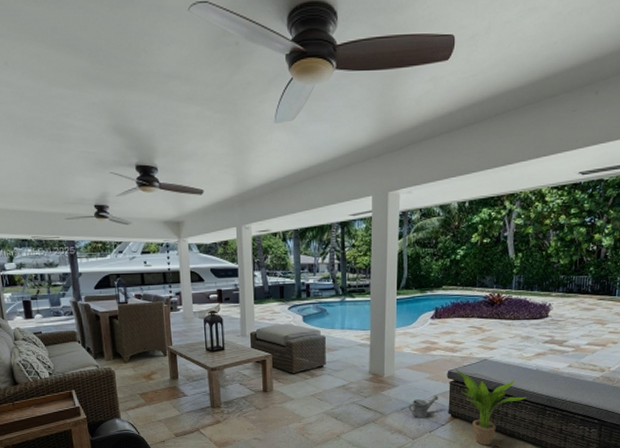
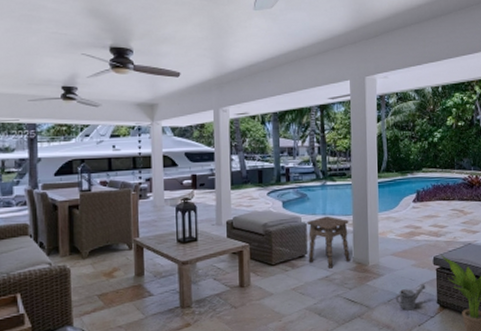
side table: none [326,330,366,378] -> present [307,216,350,269]

